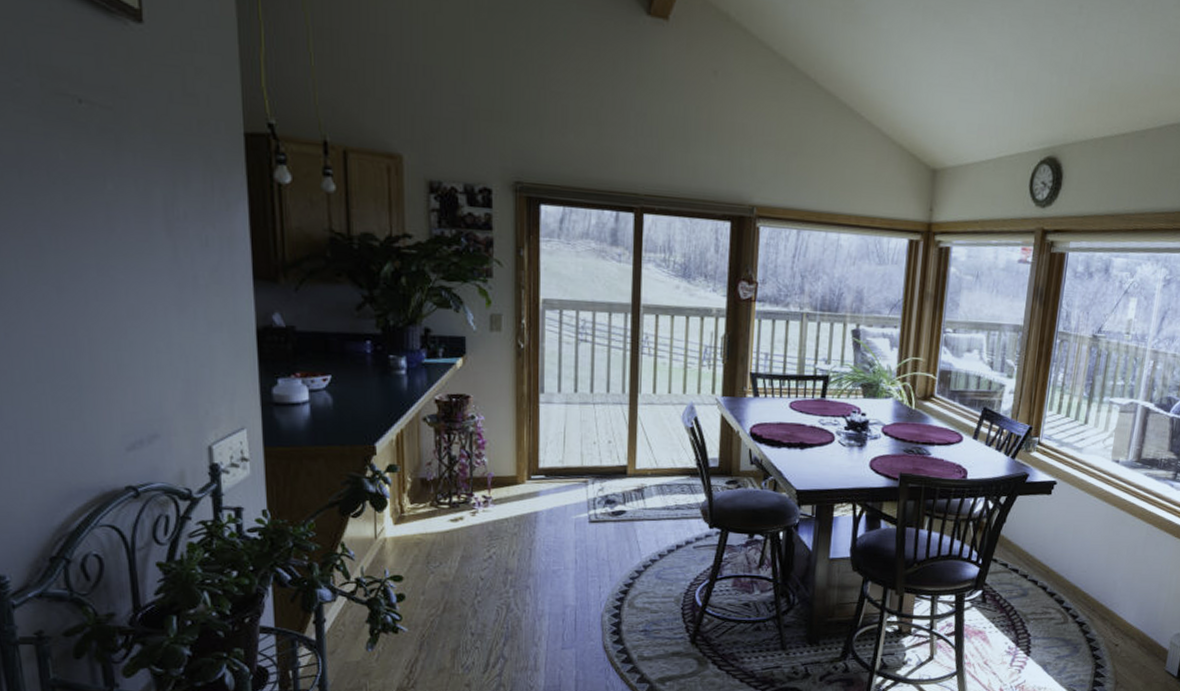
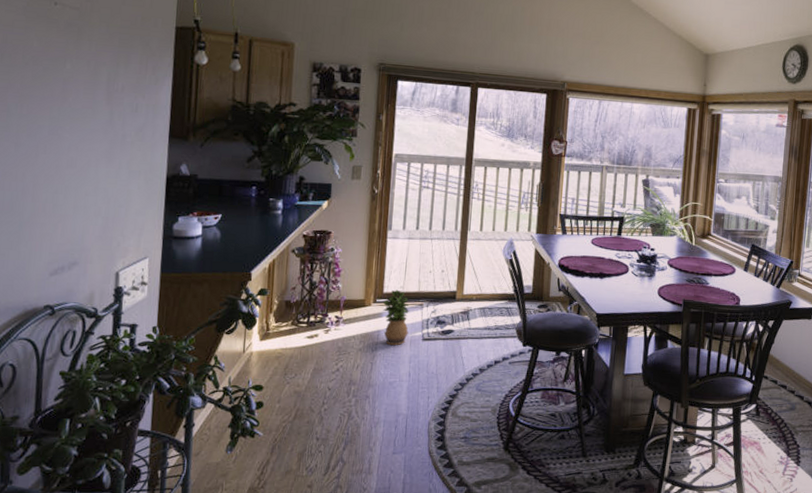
potted plant: none [538,464,572,529] -> present [382,289,409,346]

